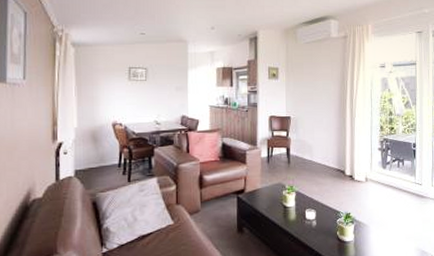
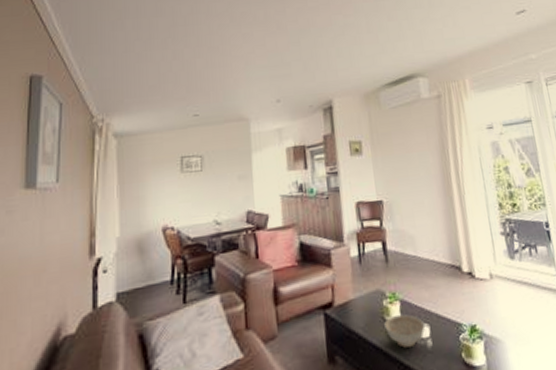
decorative bowl: none [282,201,313,225] -> present [384,314,425,348]

